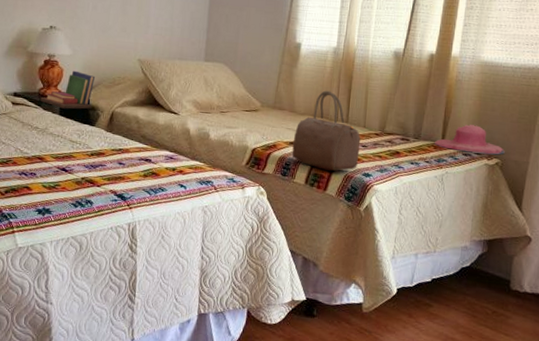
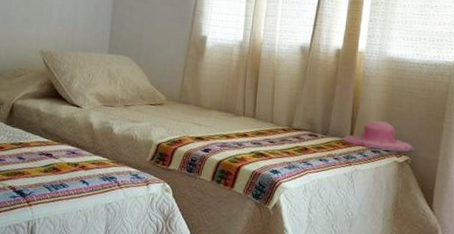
handbag: present [291,90,361,171] -> none [198,84,268,168]

